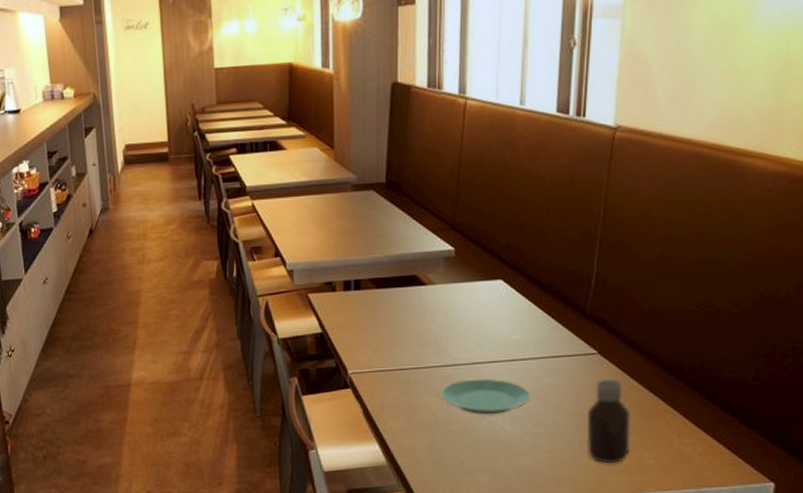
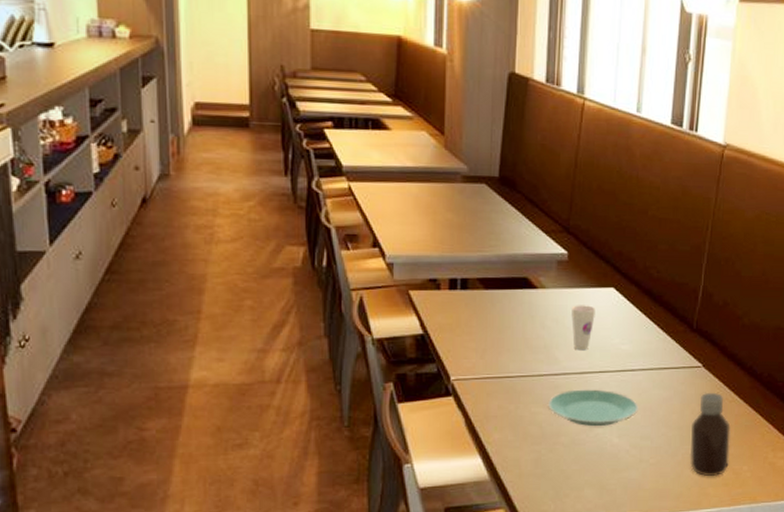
cup: none [460,298,484,342] -> present [571,305,595,351]

